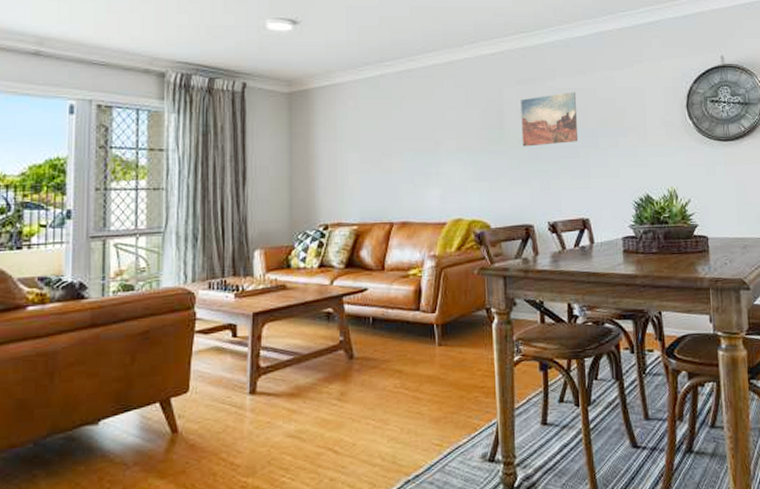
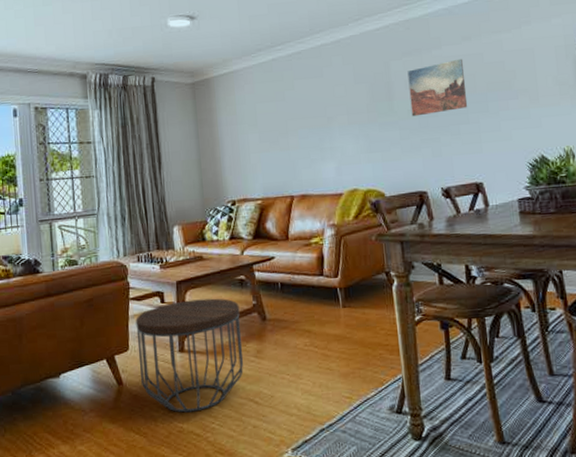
side table: none [200,333,325,465] -> present [135,298,244,413]

